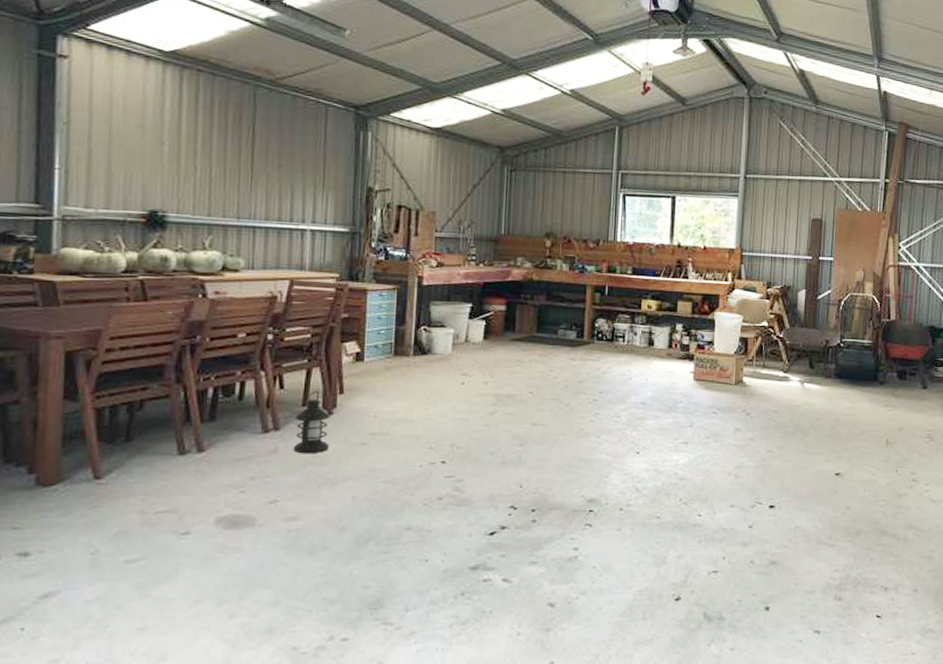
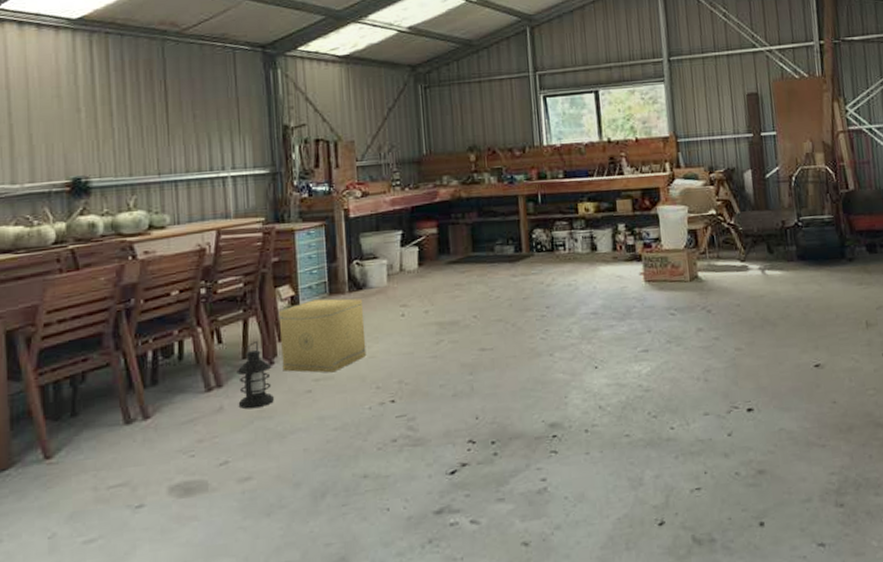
cardboard box: none [340,358,426,429] -> present [278,298,367,373]

